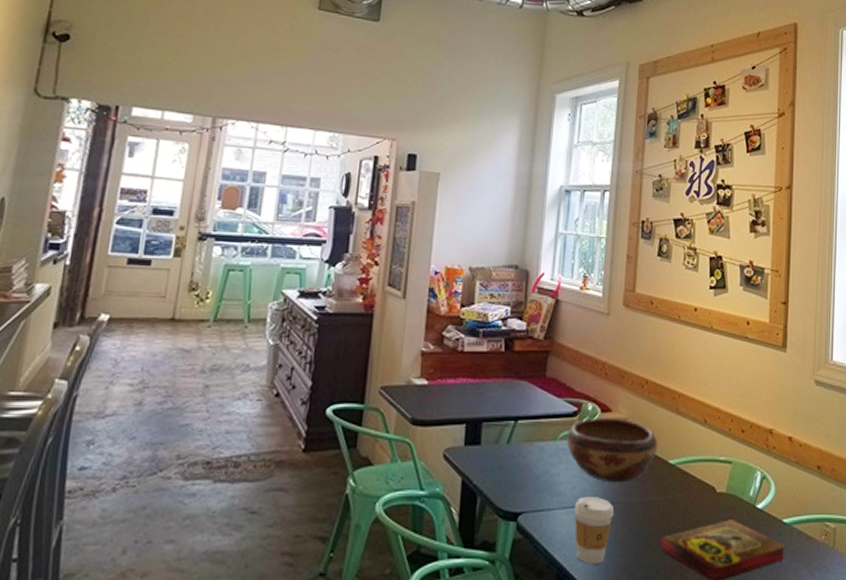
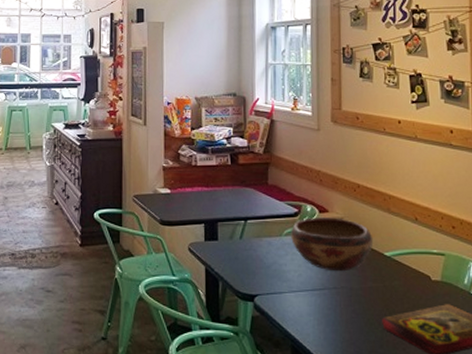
coffee cup: present [574,497,615,564] -> none [302,283,338,338]

